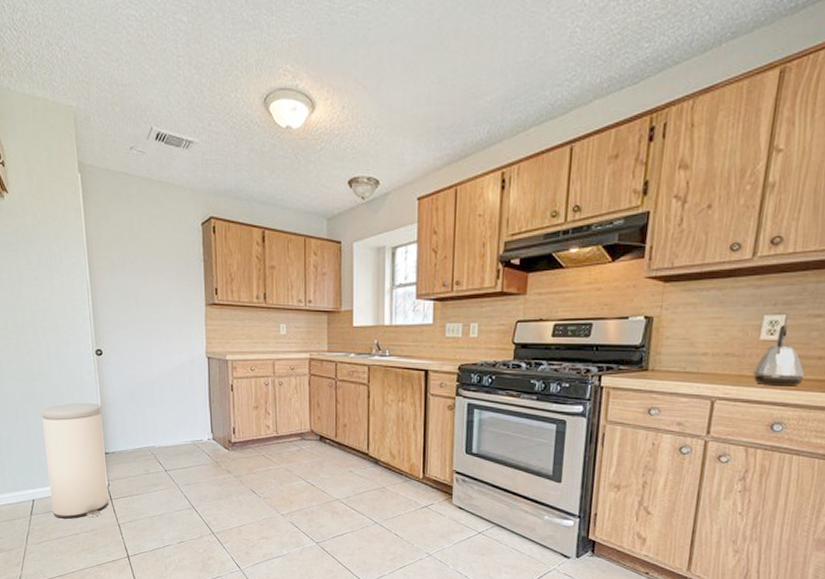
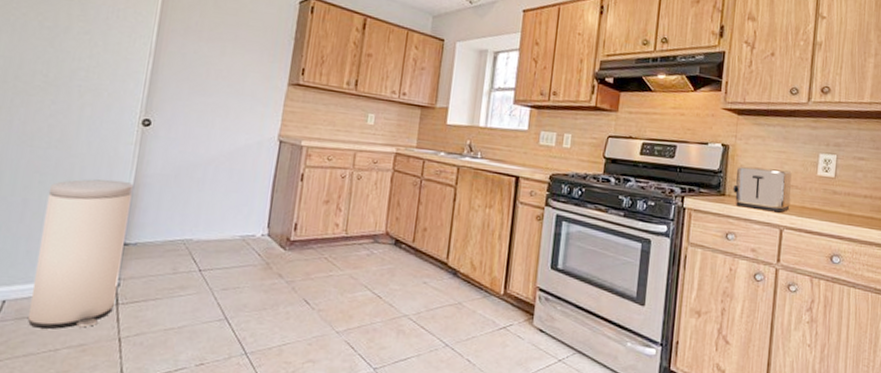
toaster: none [657,337,728,385] -> present [733,166,792,214]
kettle: present [753,325,806,386] -> none [813,164,856,221]

